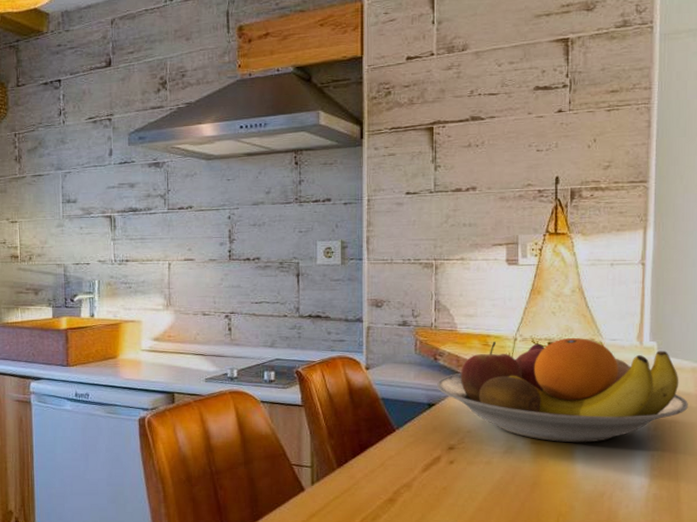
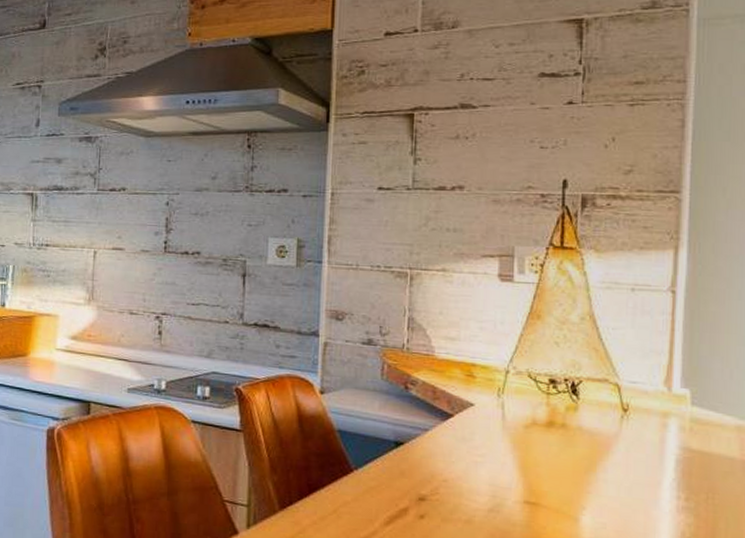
fruit bowl: present [437,338,688,443] -> none [407,373,731,509]

